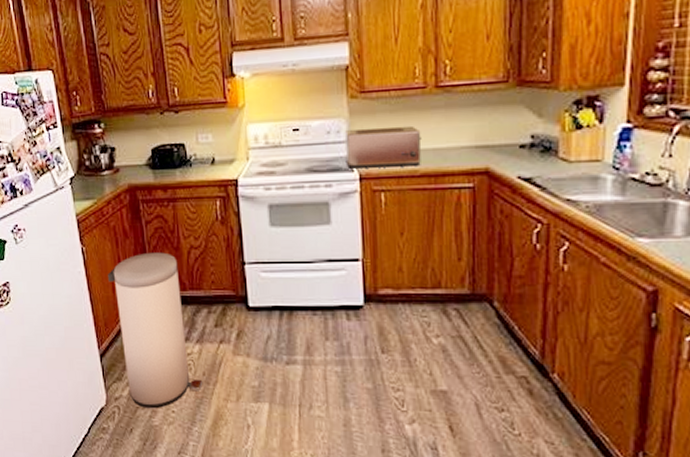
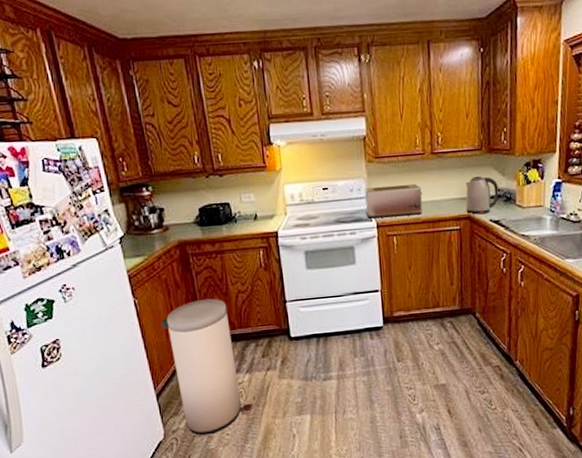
kettle: none [482,117,532,169] -> present [465,176,499,215]

